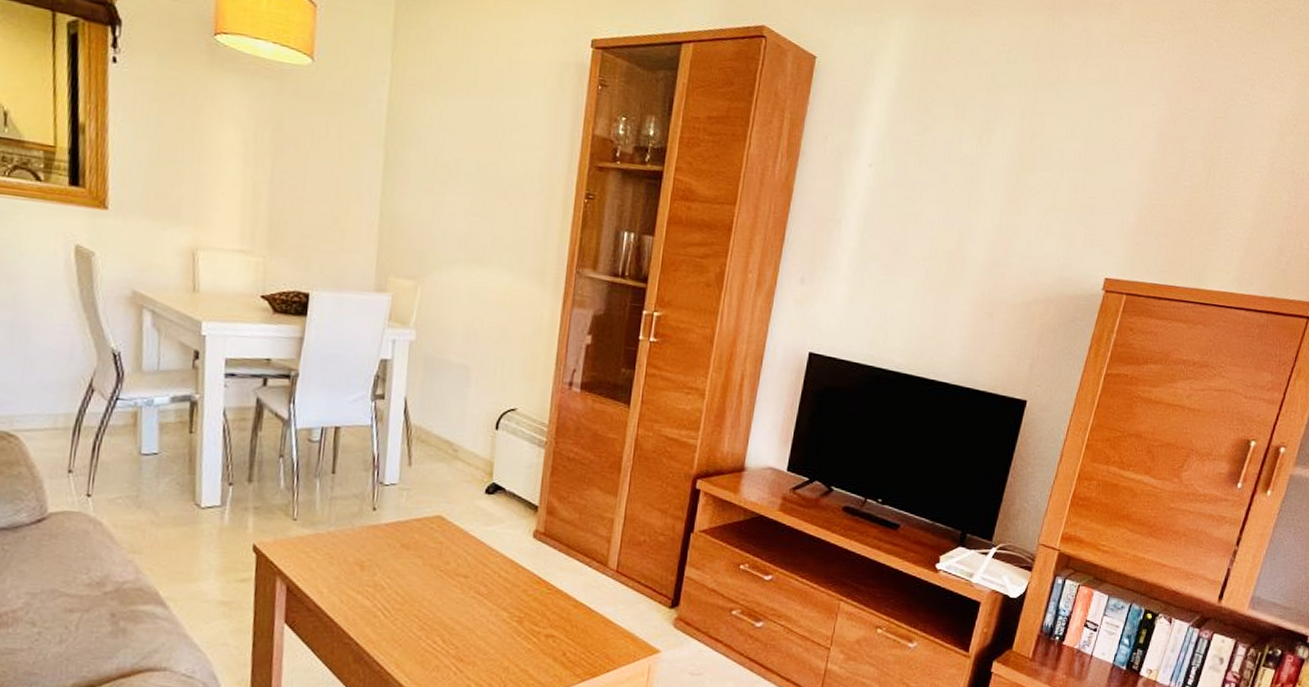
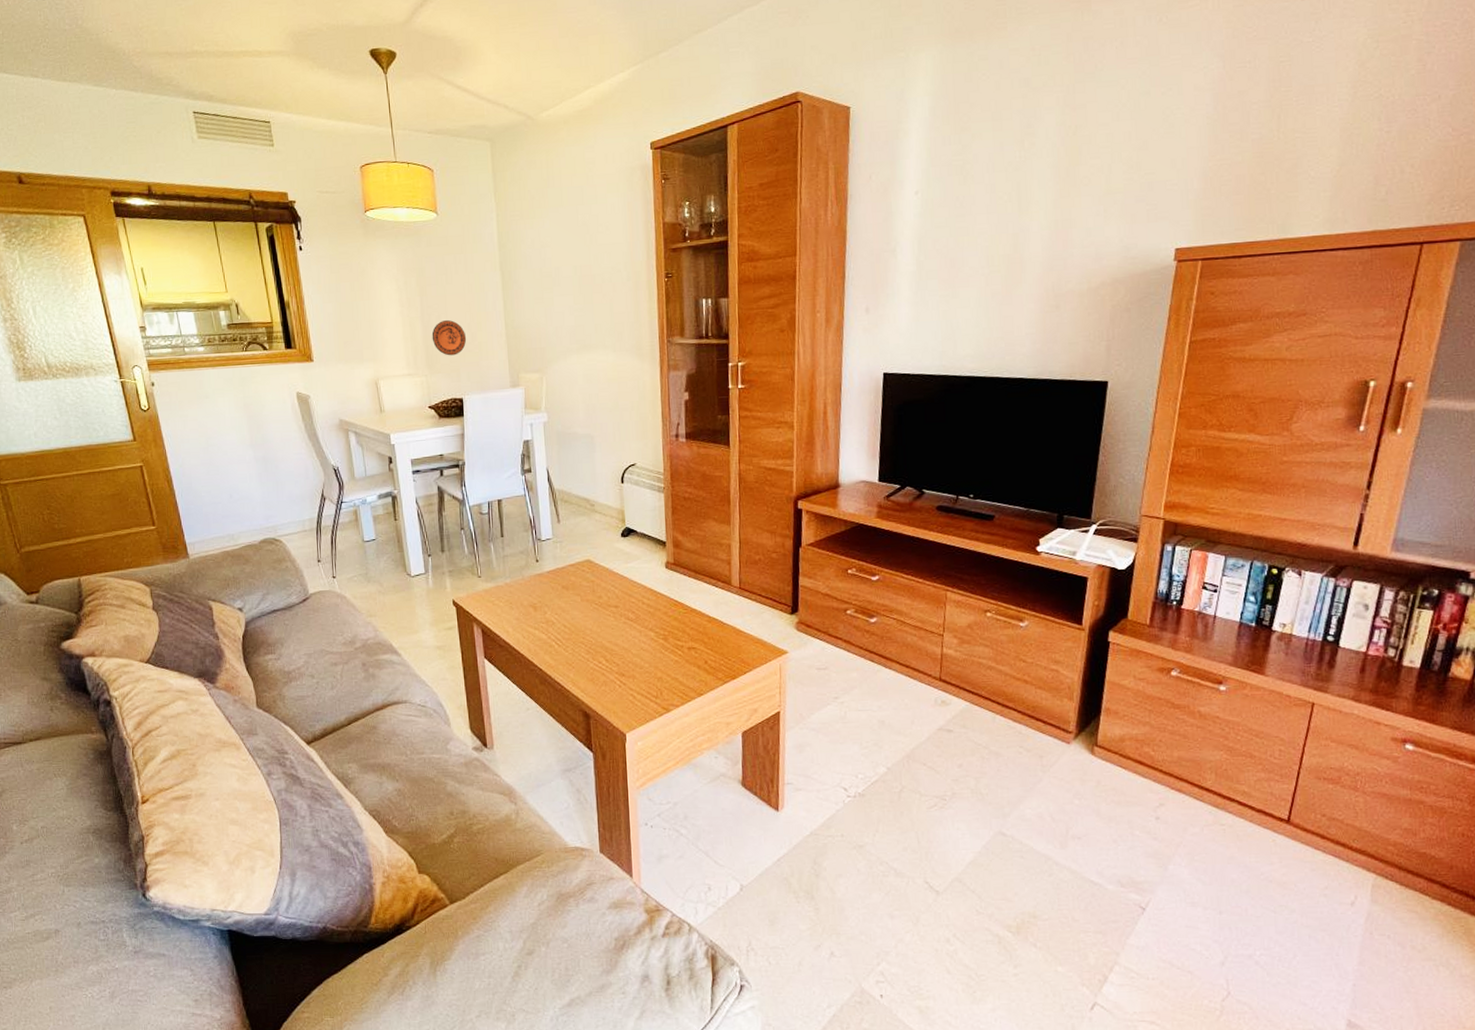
decorative plate: none [280,192,327,239] -> present [431,320,467,356]

